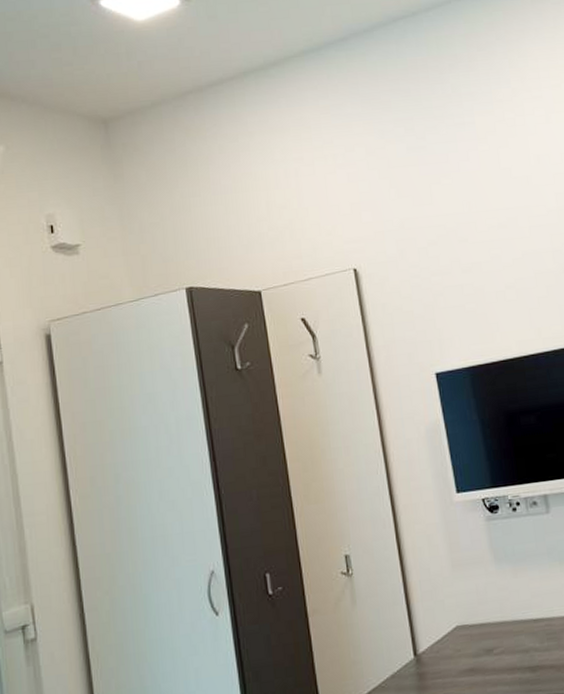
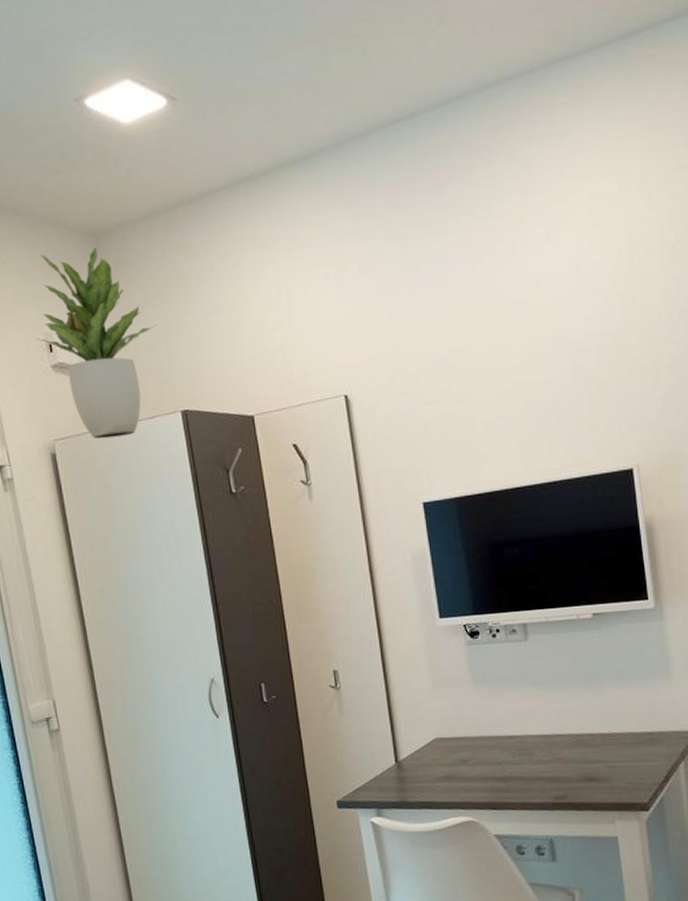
potted plant: none [37,132,163,319] -> present [36,246,156,439]

